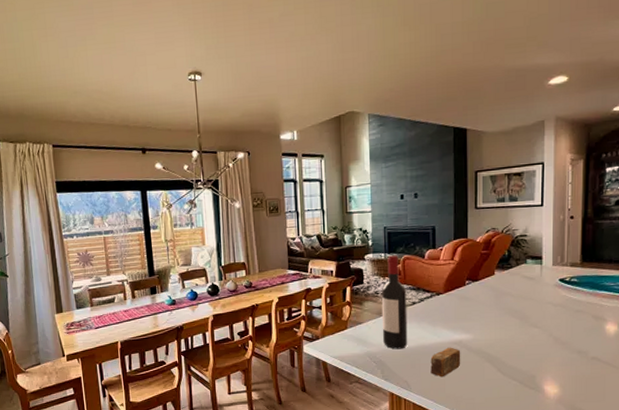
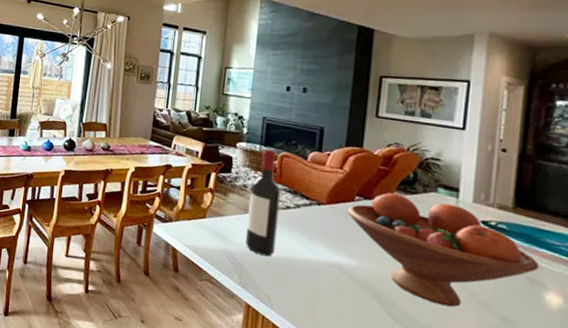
soap bar: present [430,347,461,377] -> none [299,268,341,303]
fruit bowl: none [460,271,601,354] -> present [347,192,540,308]

